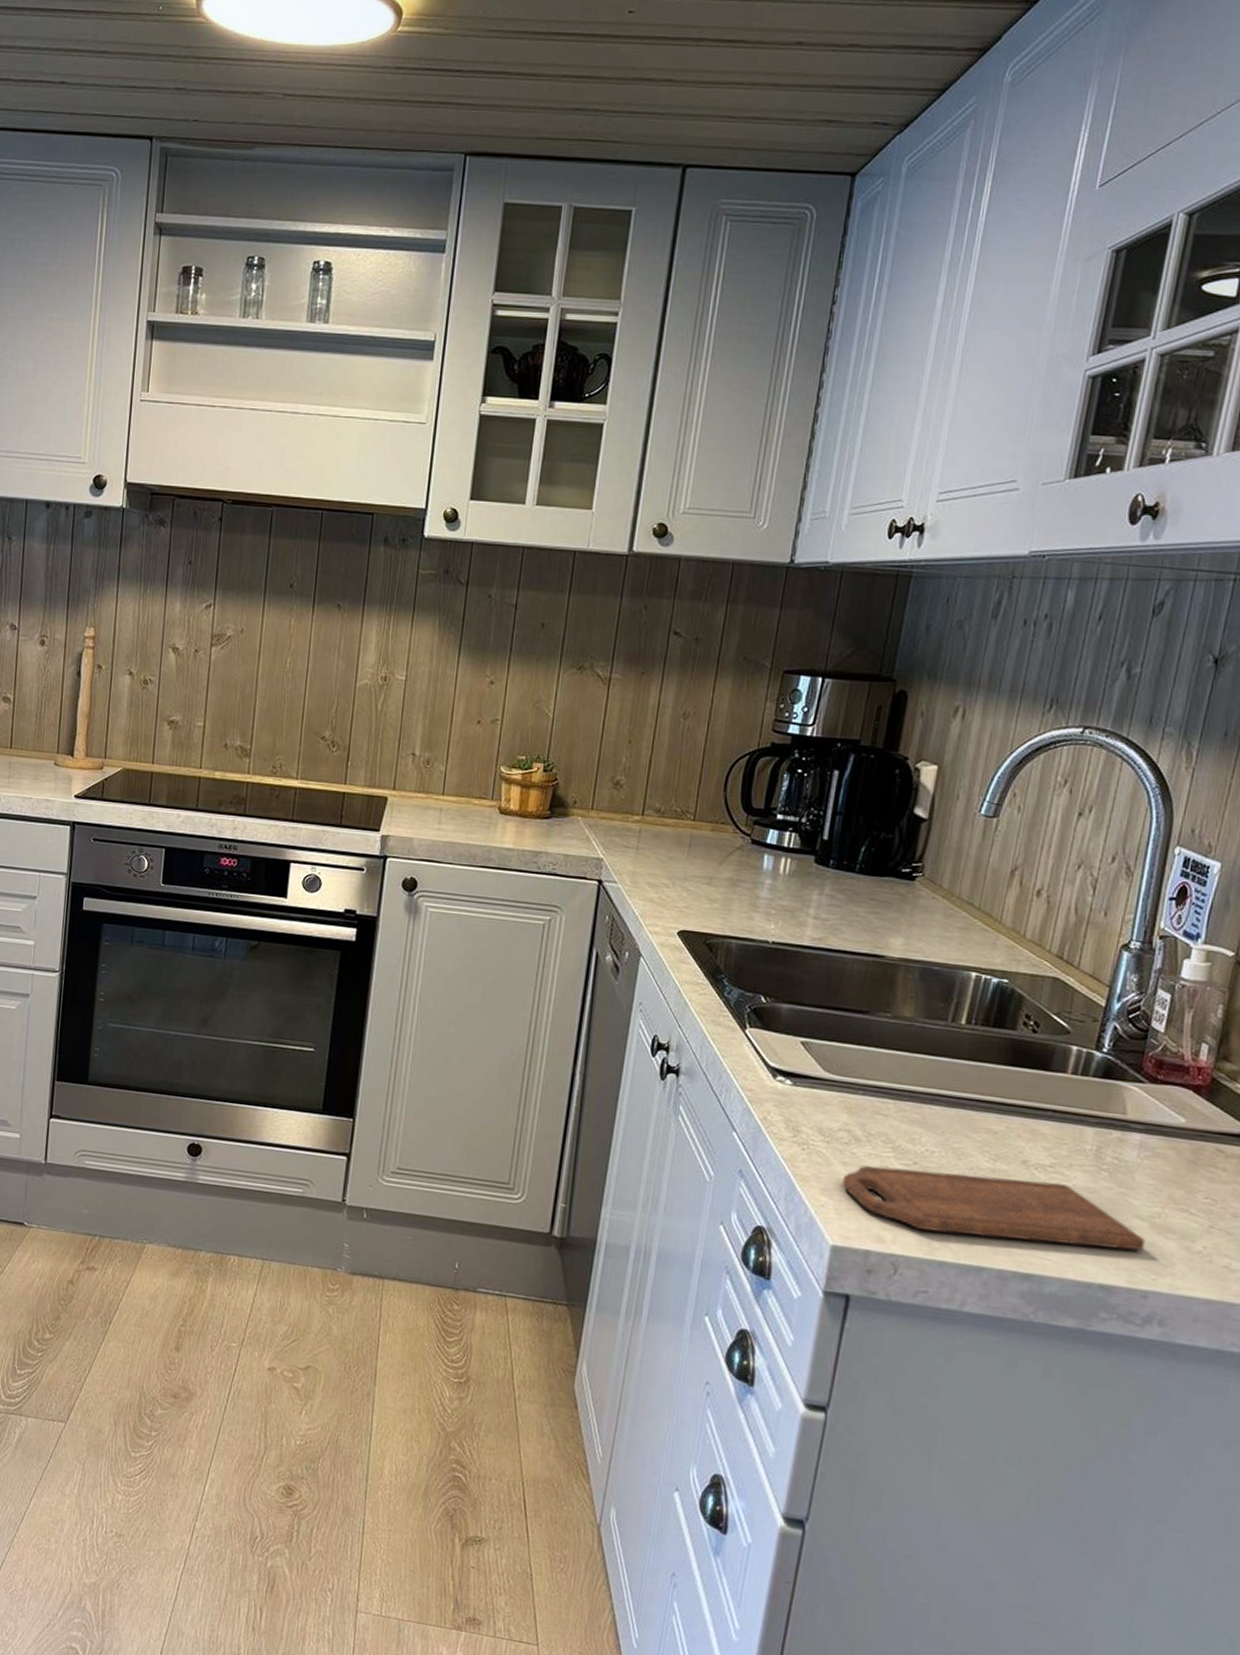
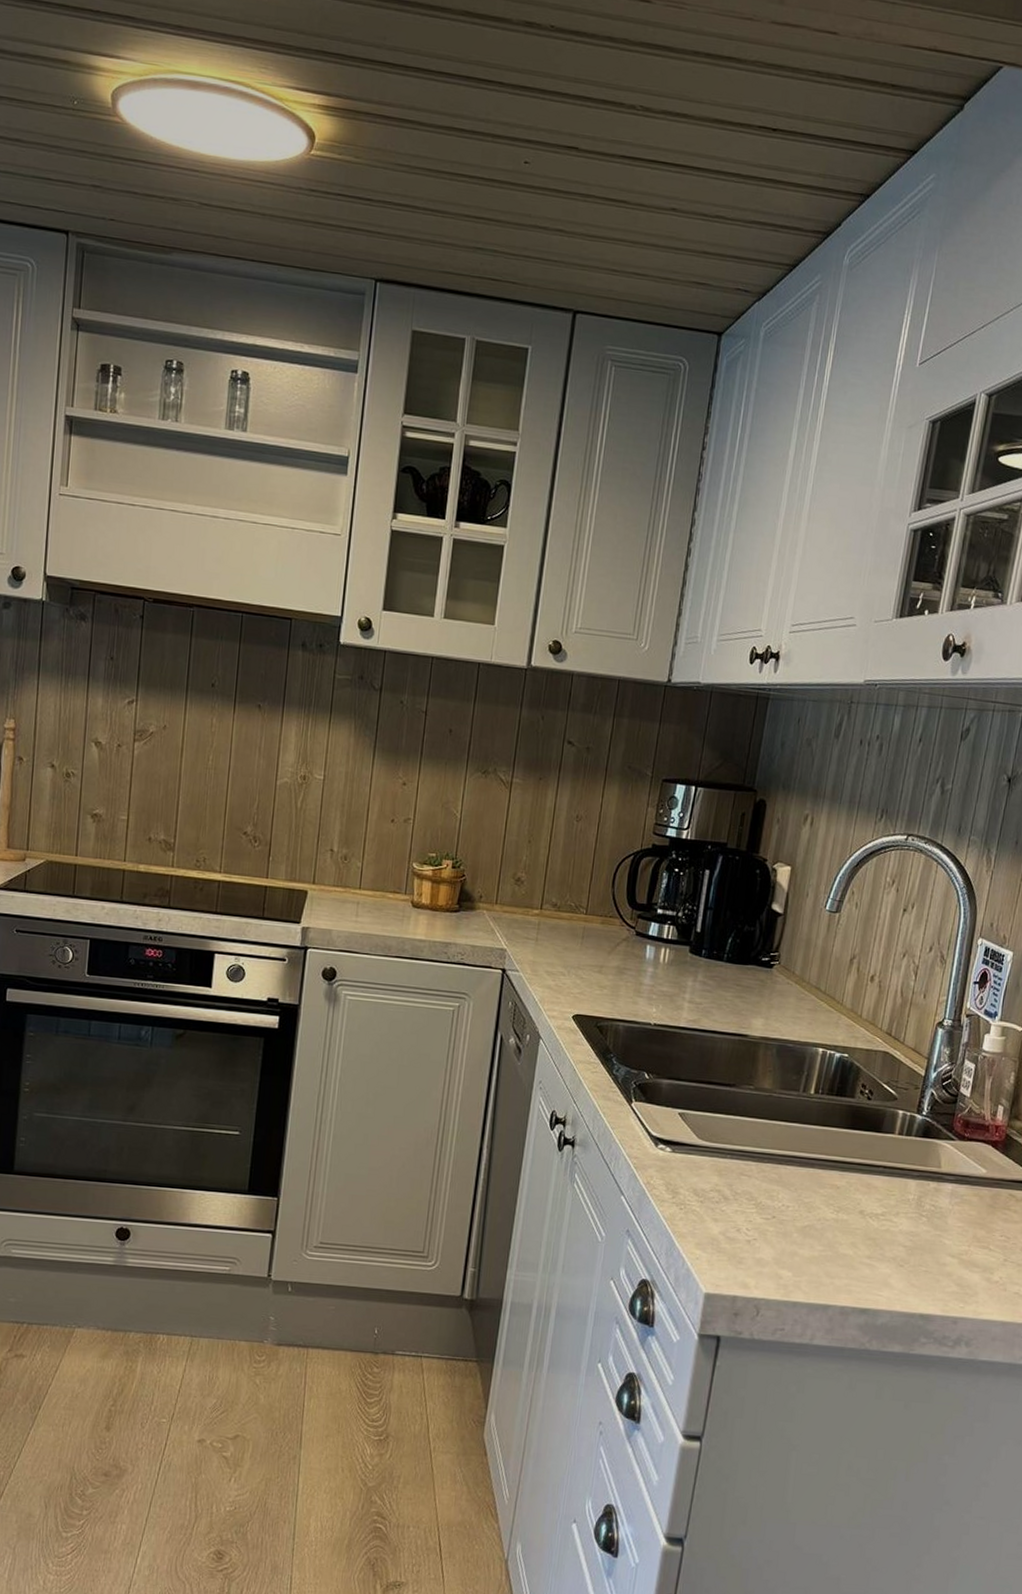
cutting board: present [841,1165,1146,1251] -> none [713,1221,956,1284]

